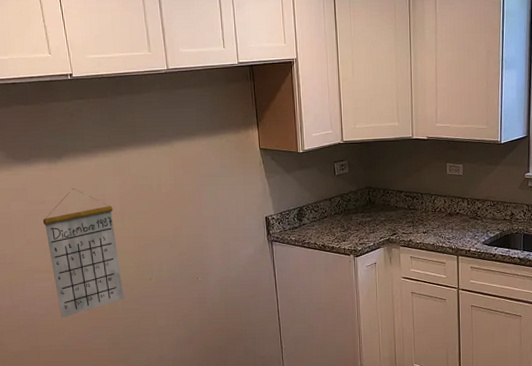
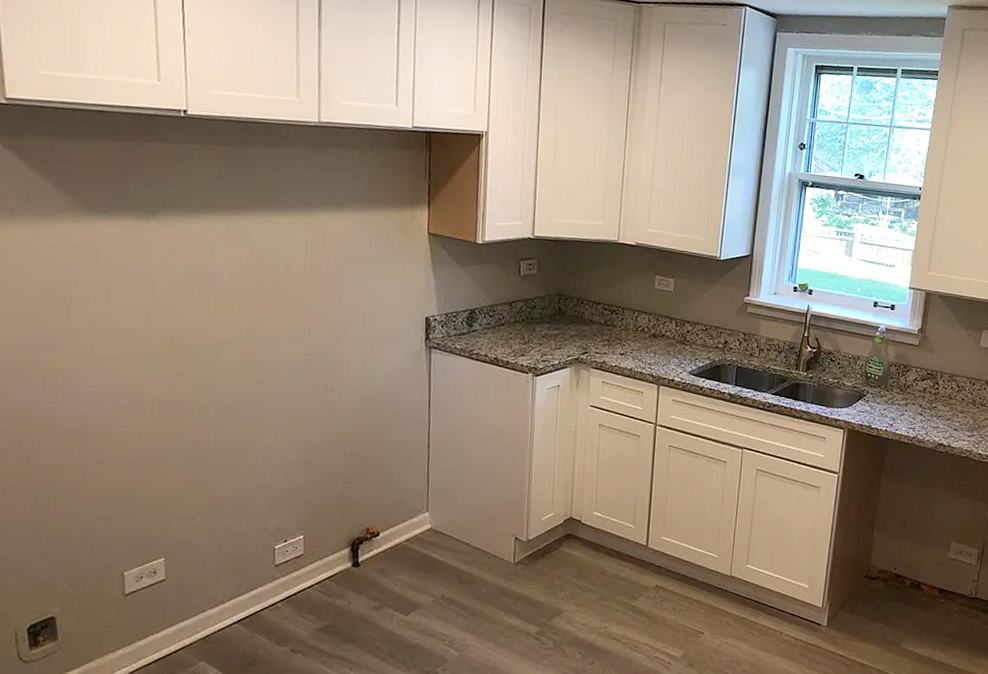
calendar: present [42,188,125,318] -> none [116,254,221,424]

